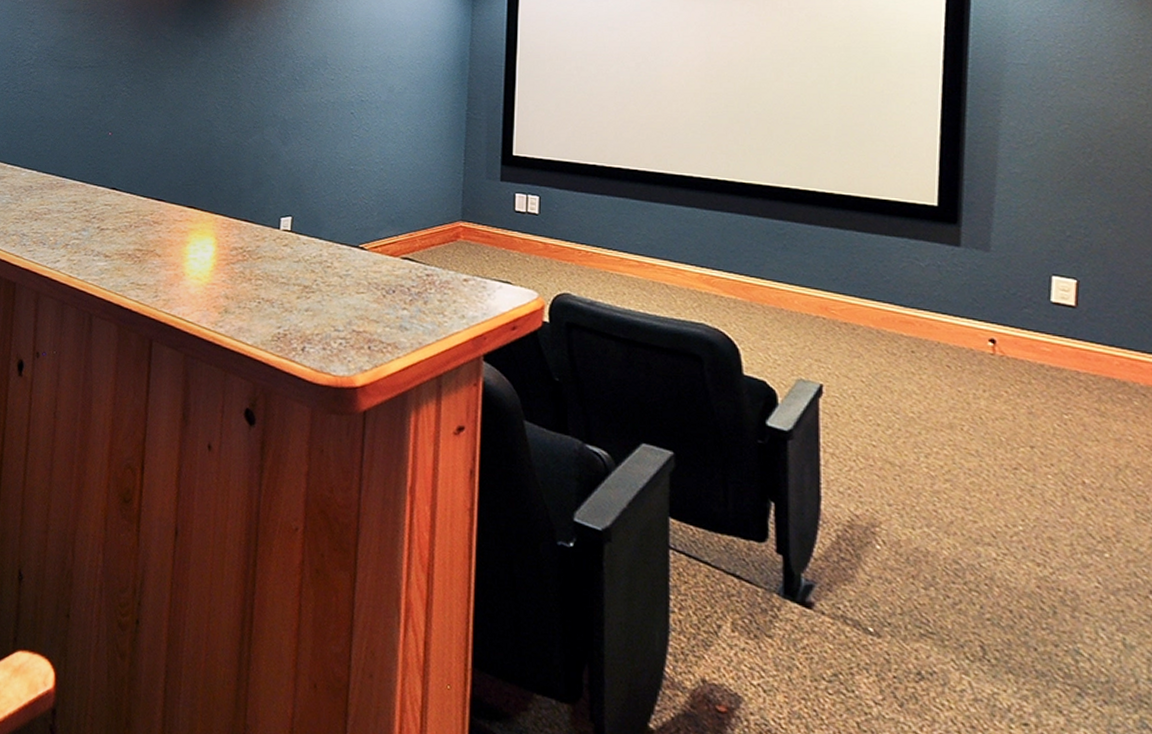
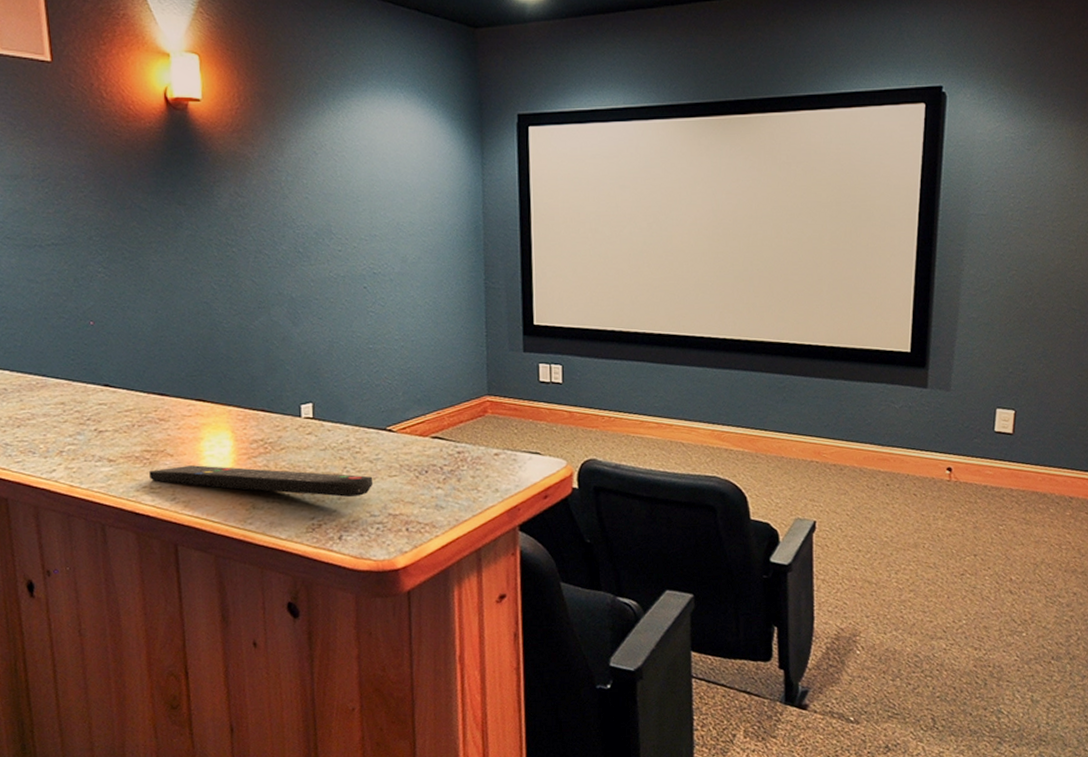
remote control: none [137,266,341,311] -> present [149,465,374,498]

